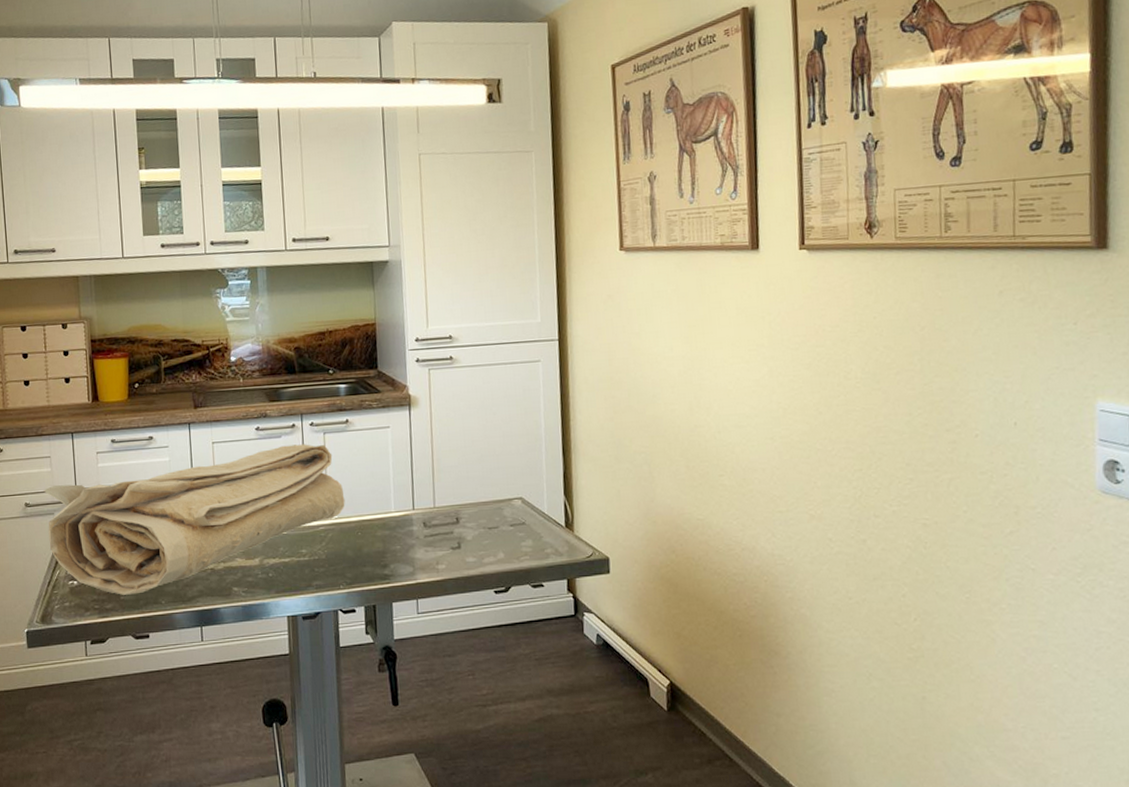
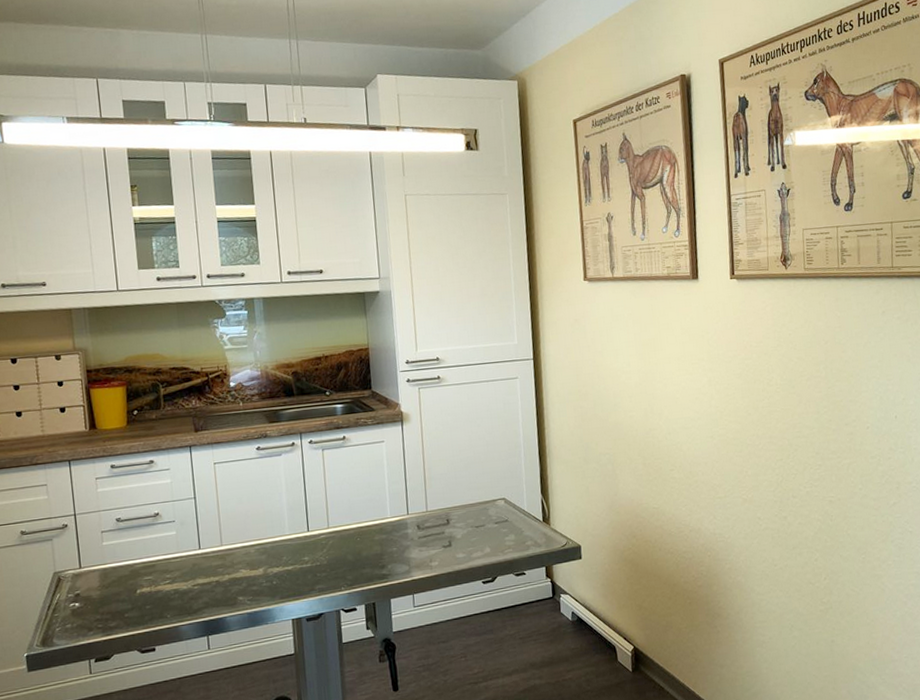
towel: present [43,444,345,595] -> none [40,460,345,613]

